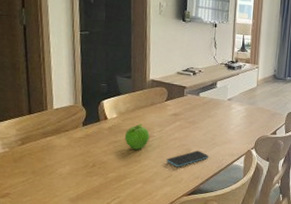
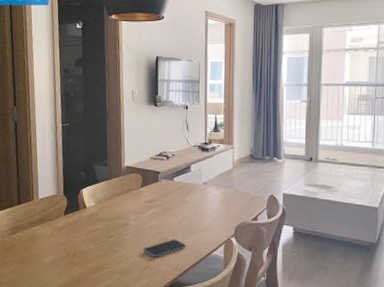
fruit: present [124,123,150,150] -> none [102,211,126,238]

